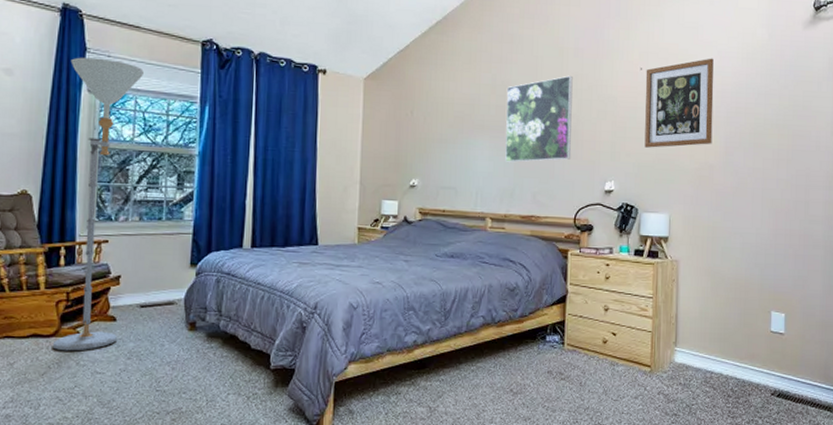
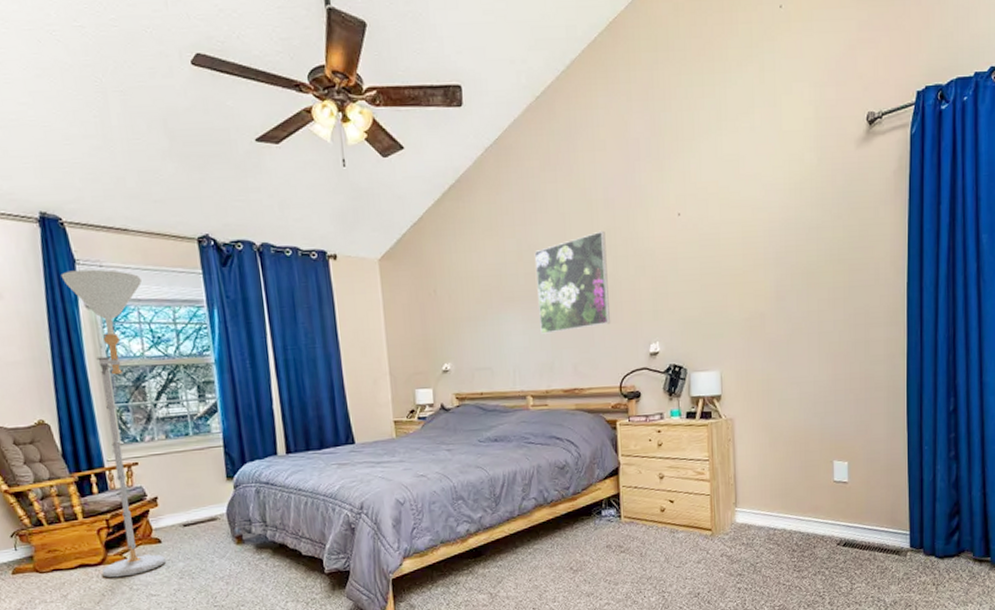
wall art: present [644,58,714,148] -> none [684,193,762,302]

